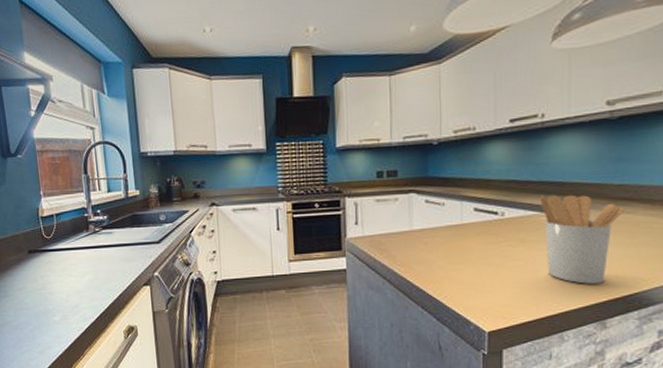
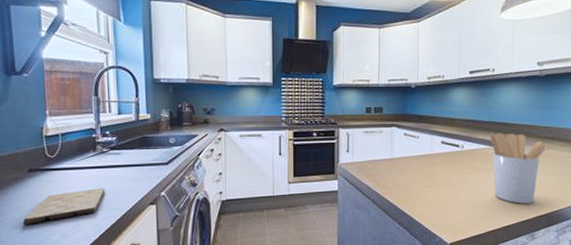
cutting board: none [26,269,100,306] -> present [22,188,106,225]

